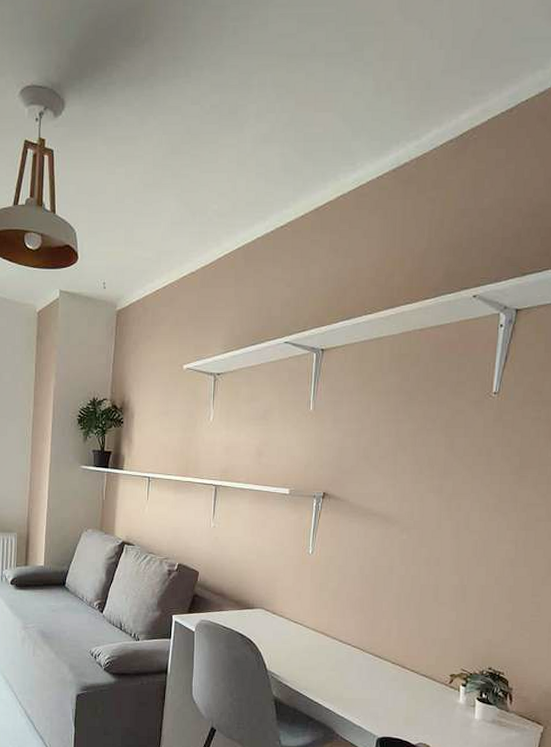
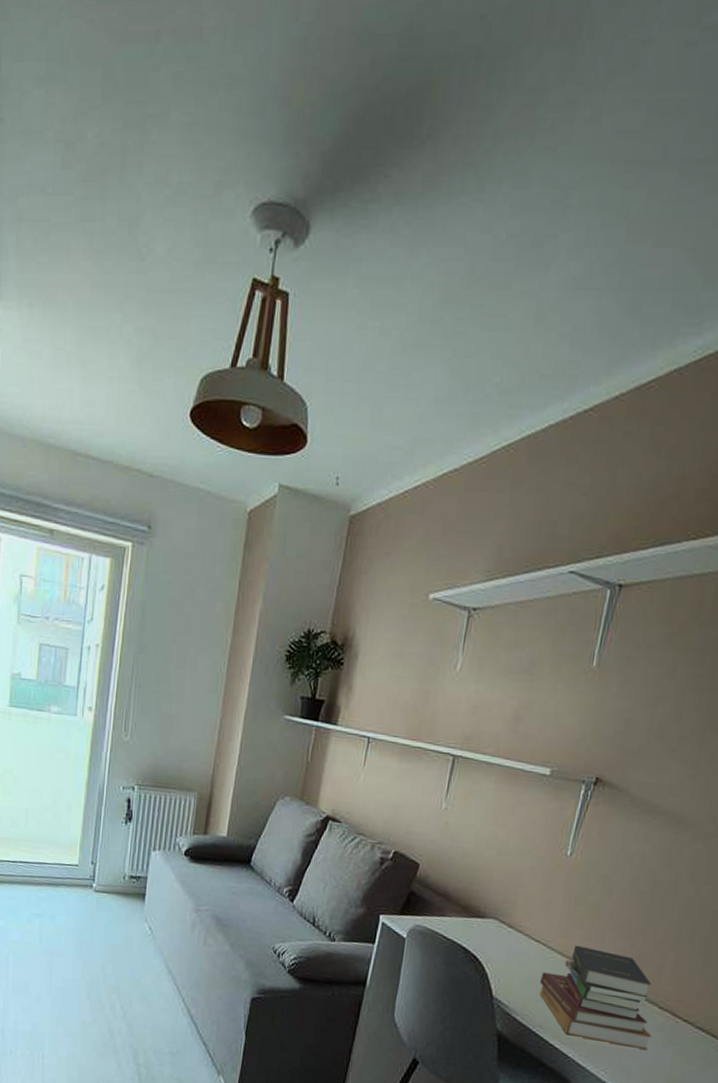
books: none [302,622,389,697] -> present [540,945,651,1049]

